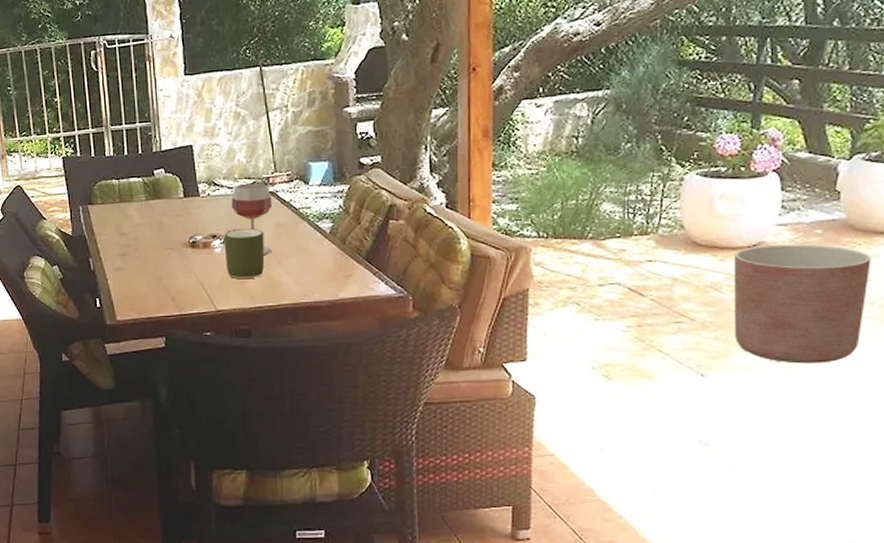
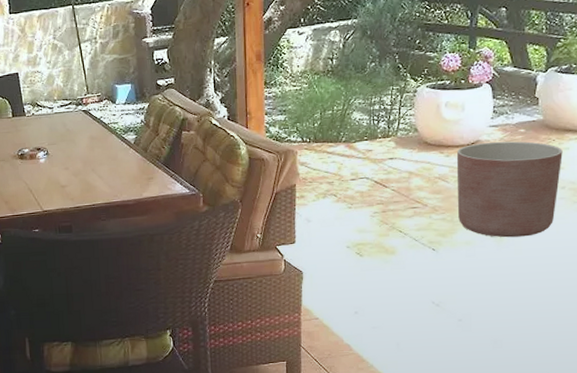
mug: present [224,229,265,279] -> none [47,142,81,184]
wineglass: present [231,183,273,255] -> none [52,103,87,163]

